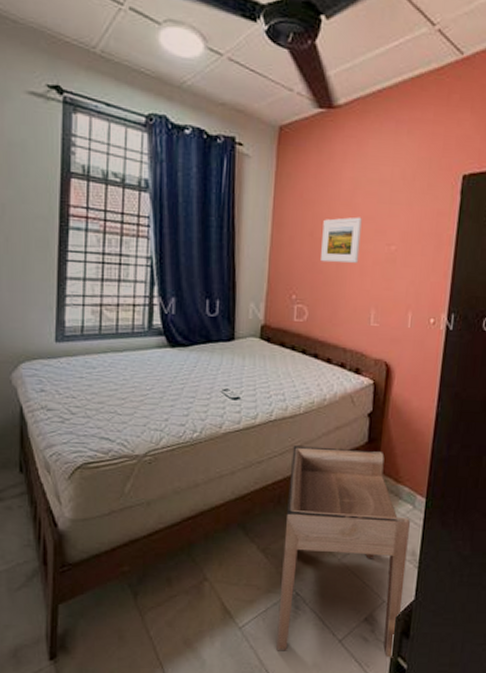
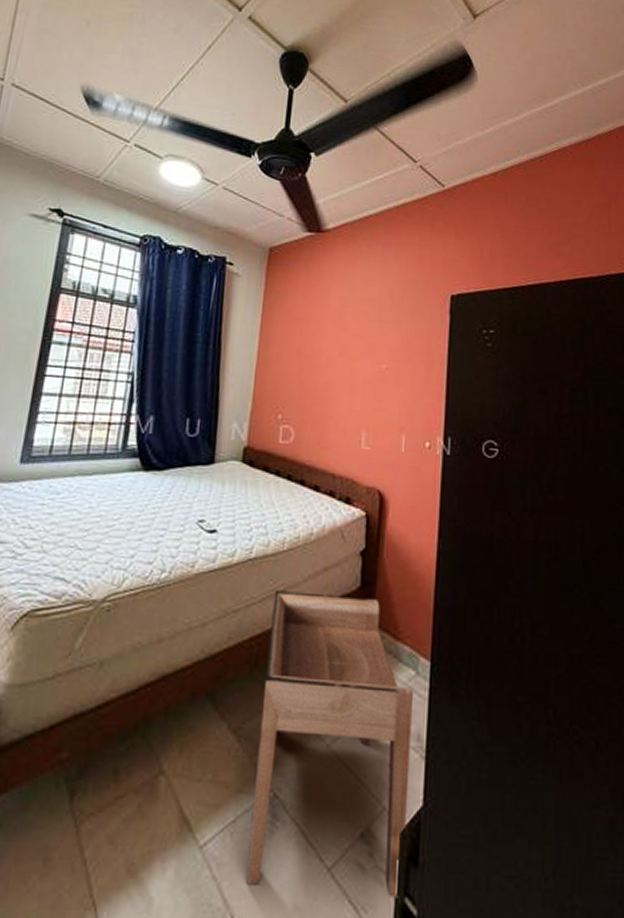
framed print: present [321,217,362,264] -> none [308,334,351,382]

